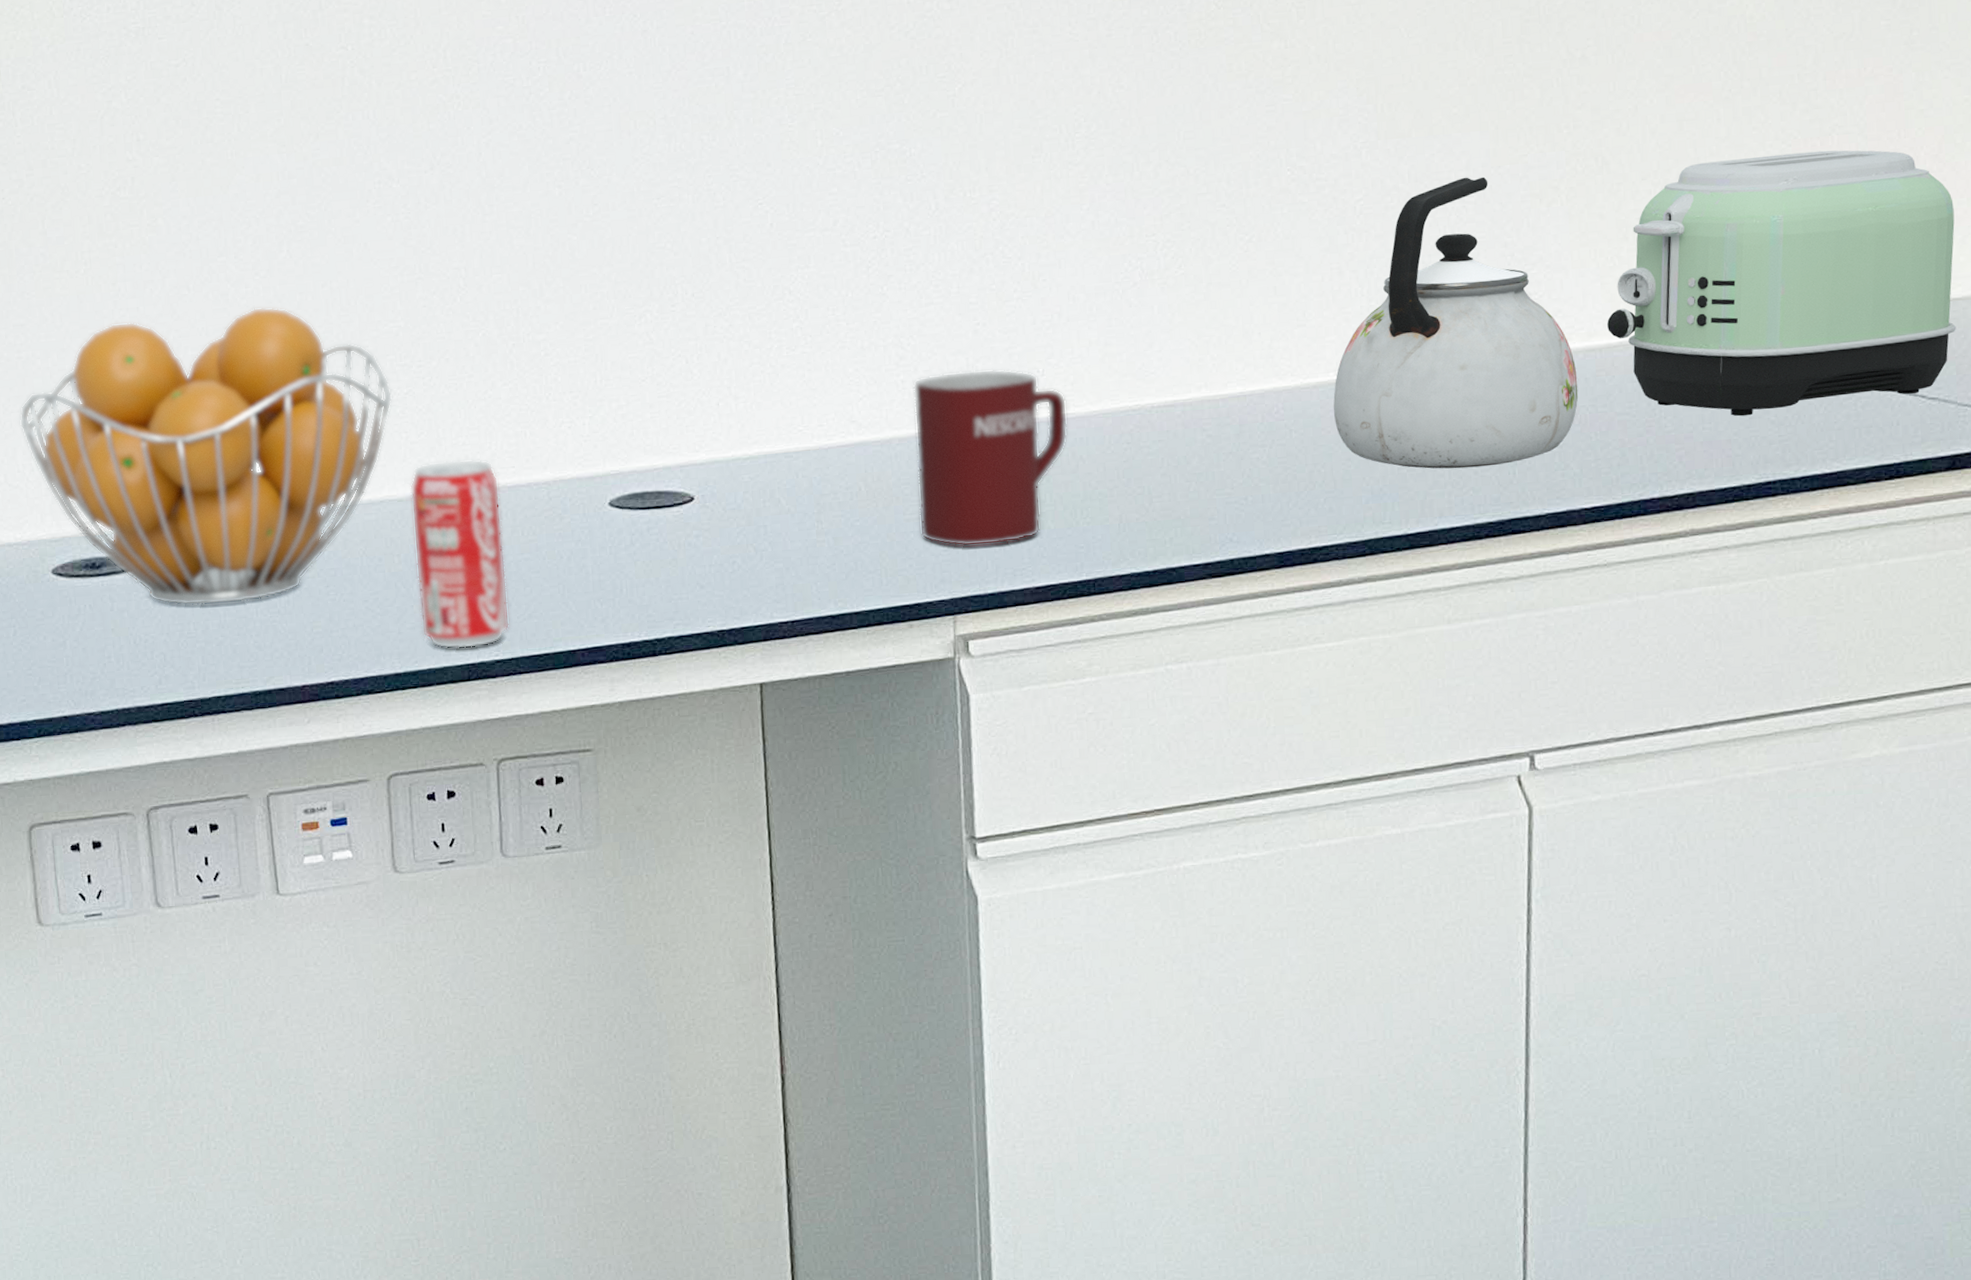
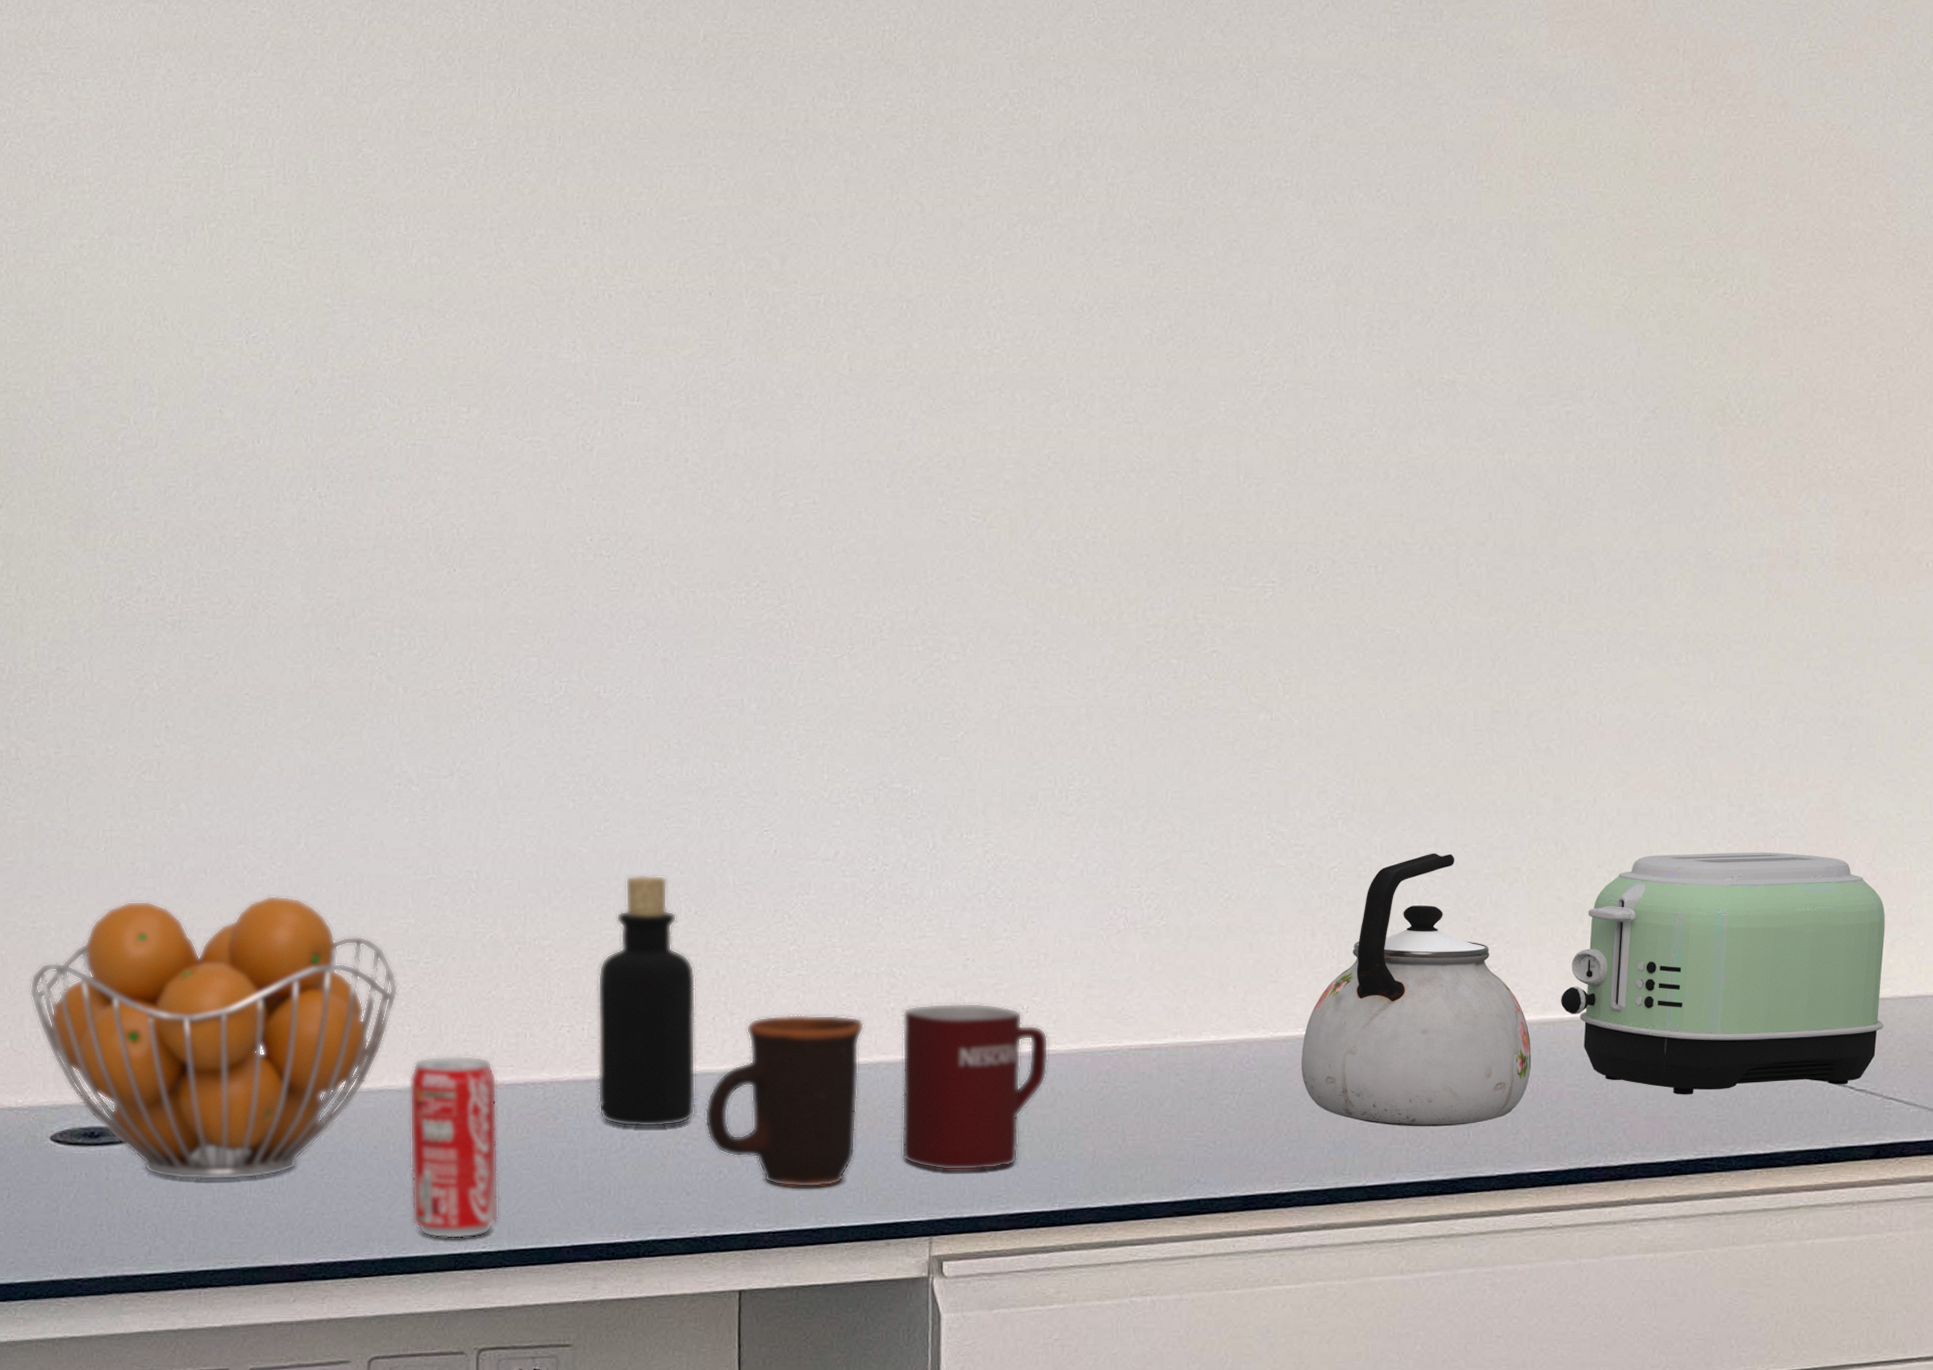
bottle: none [595,258,704,523] -> present [597,874,696,1128]
mug: none [714,391,875,574] -> present [704,1014,865,1188]

